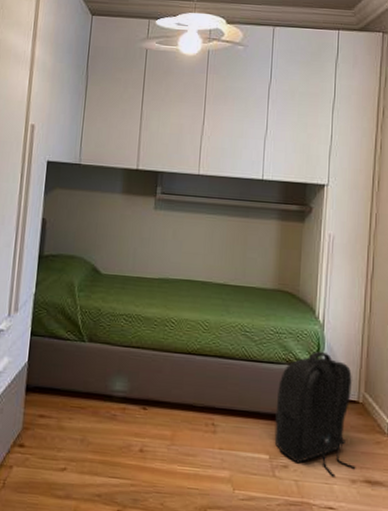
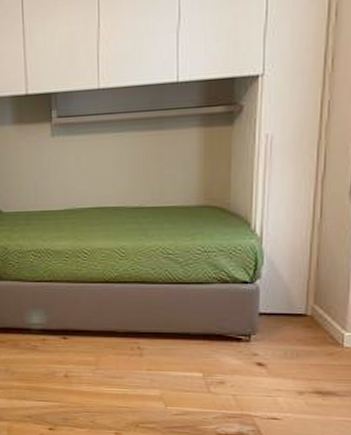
backpack: present [274,352,356,478] -> none [207,267,304,390]

